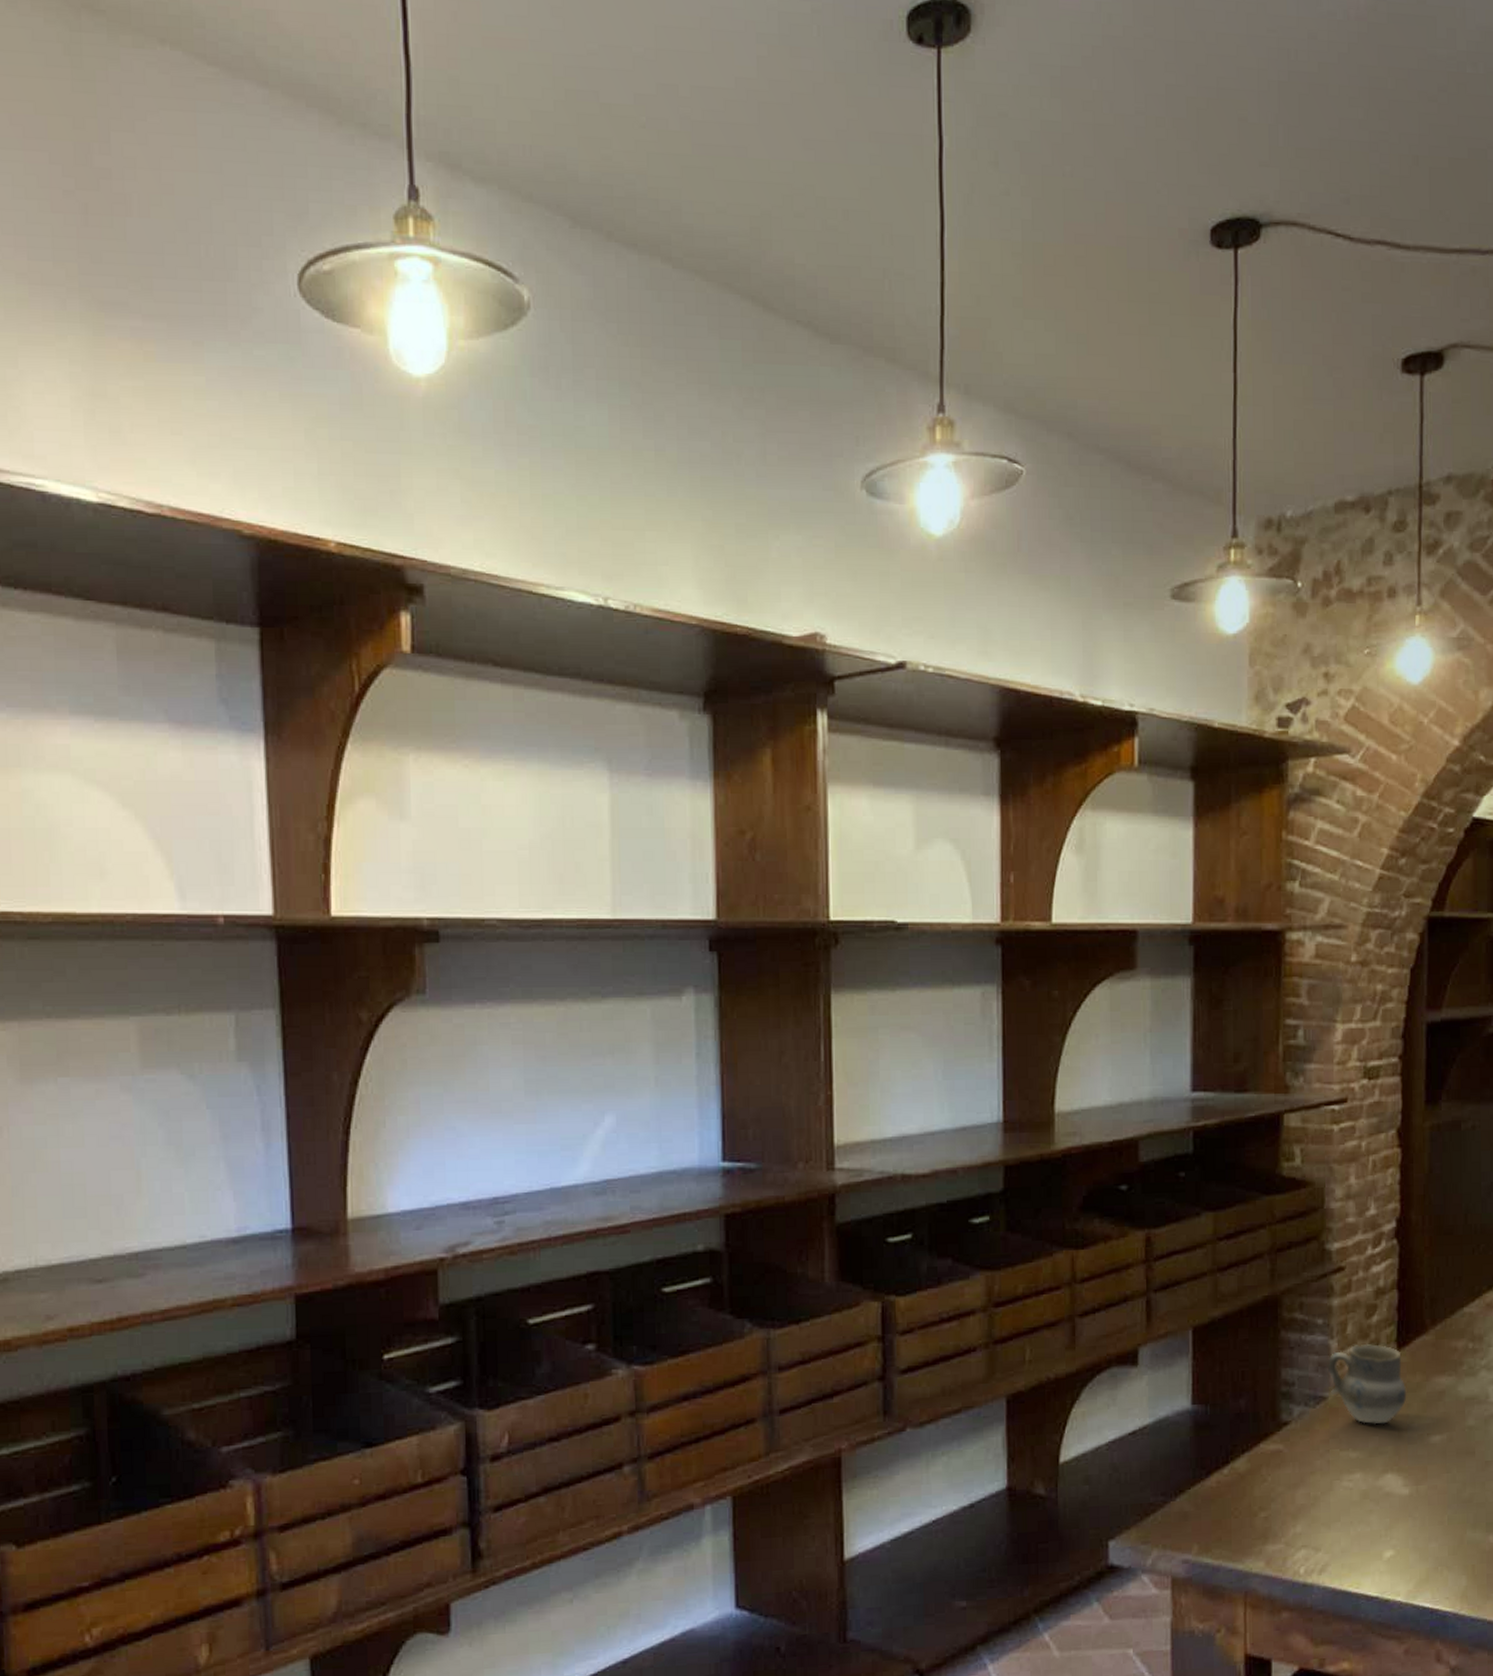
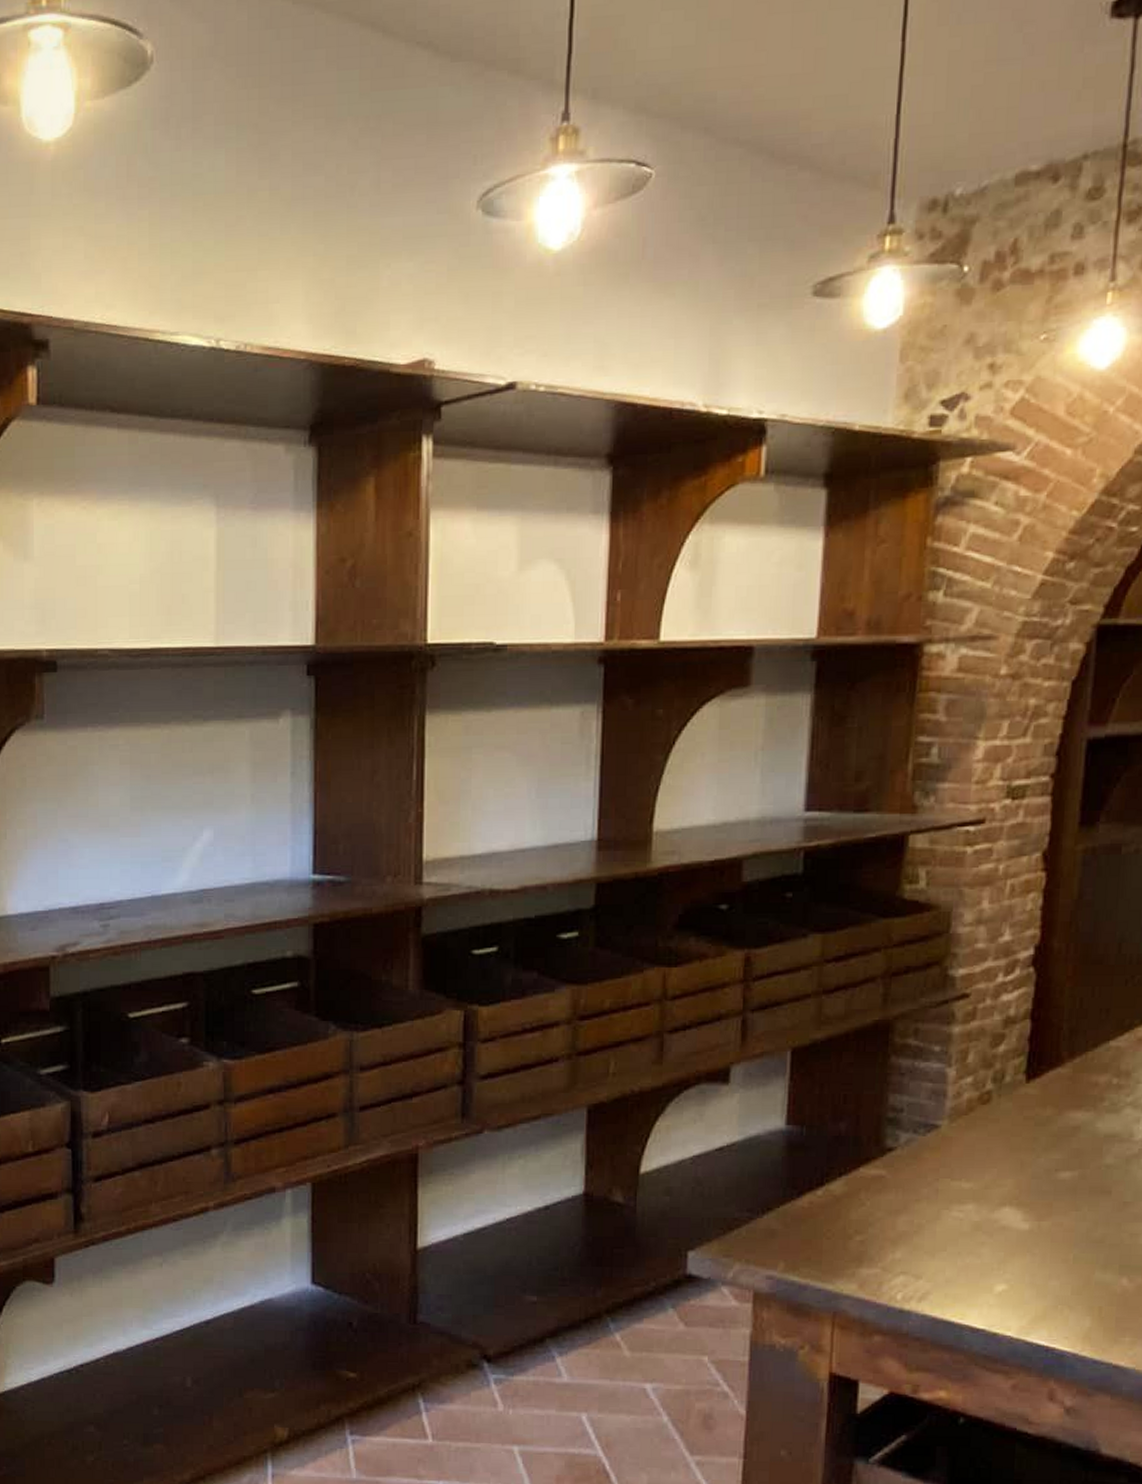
cup: present [1327,1343,1407,1425] -> none [942,1073,1034,1157]

